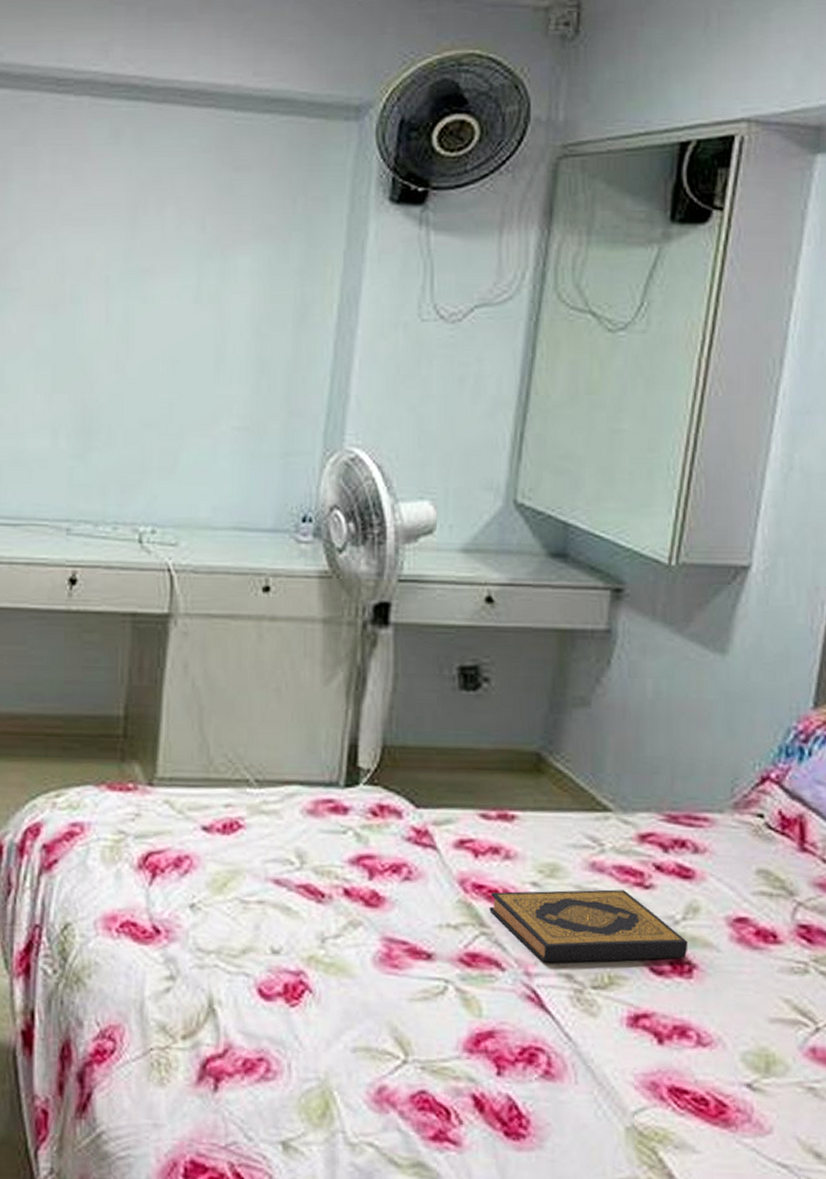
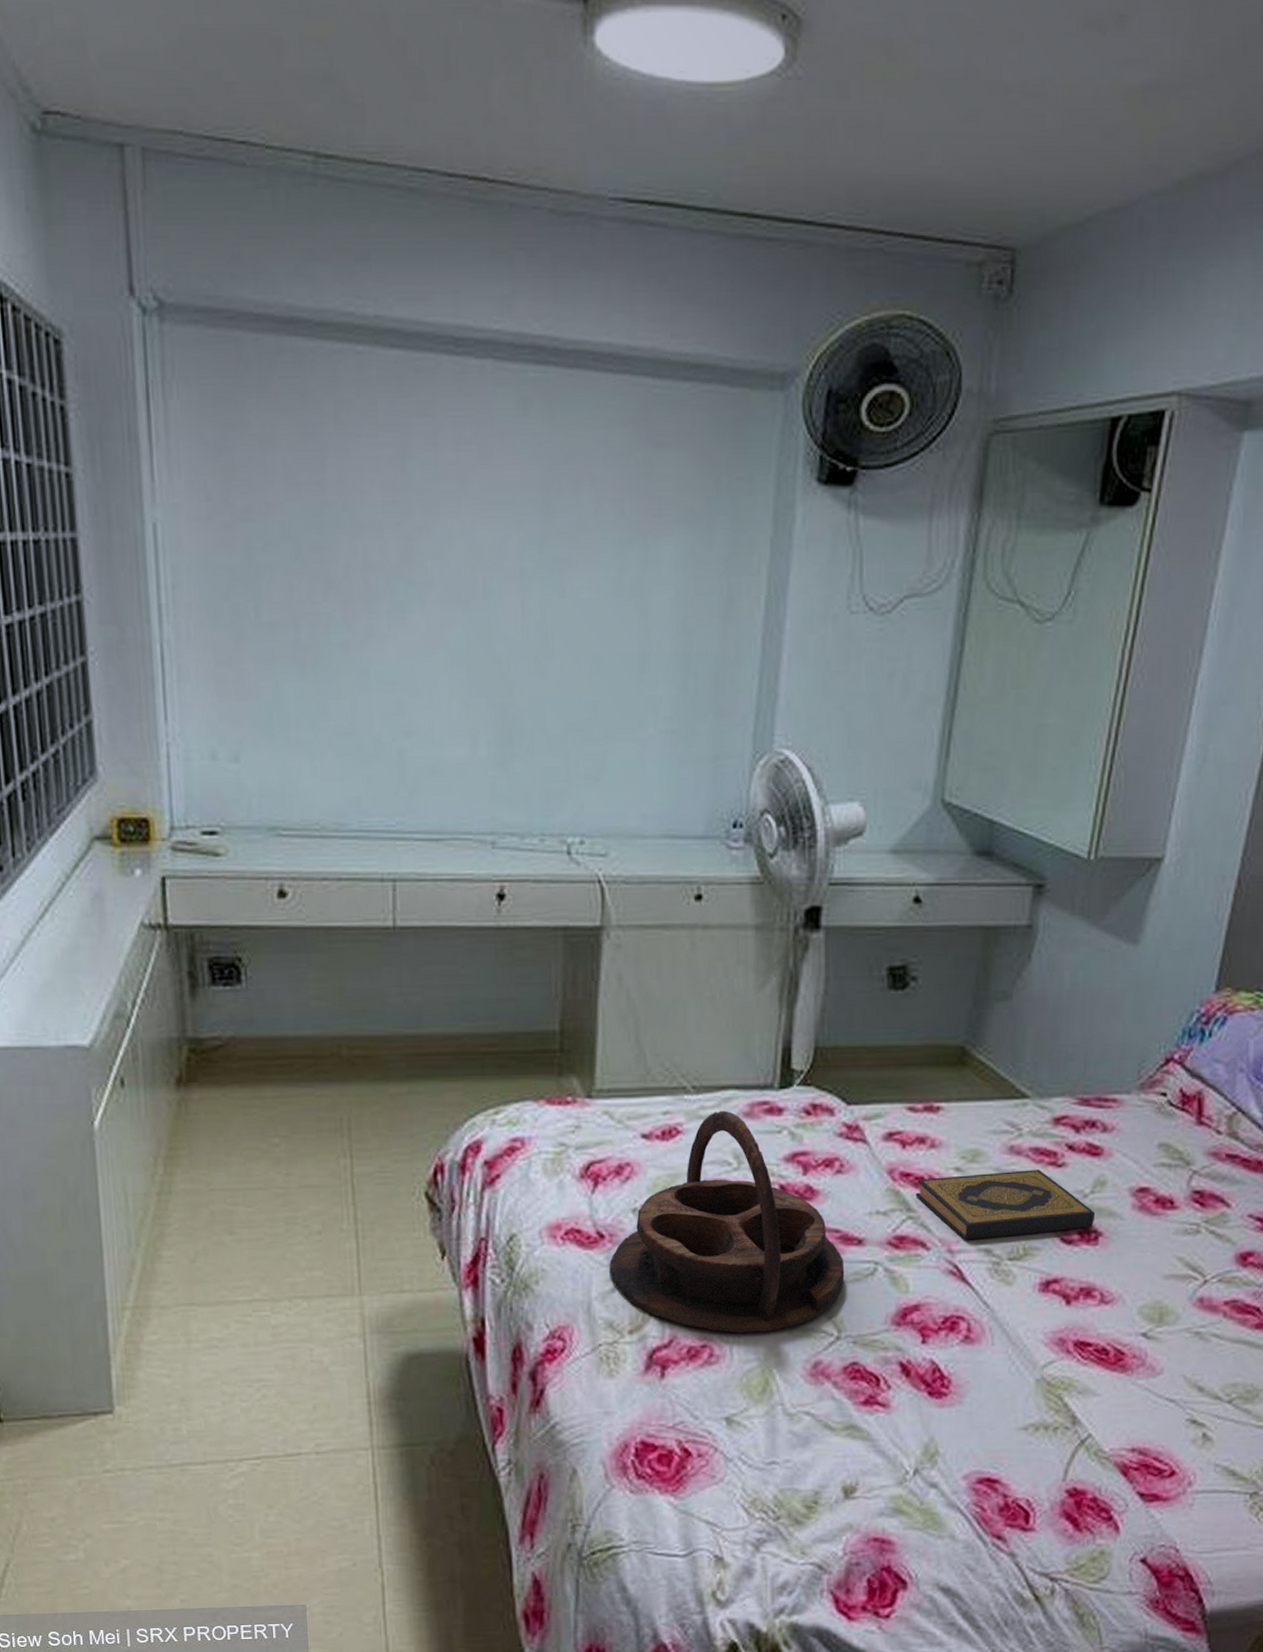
serving tray: none [164,806,412,1048] -> present [609,1110,845,1334]

